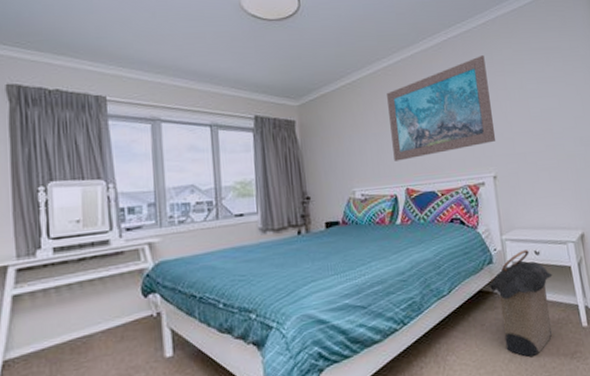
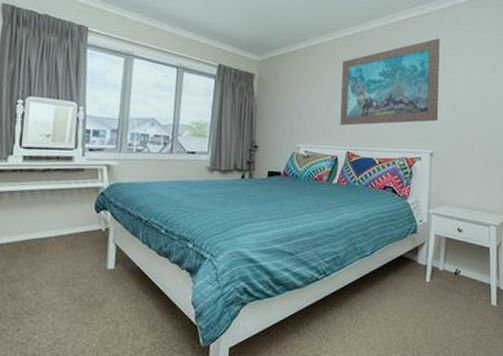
laundry hamper: present [489,250,553,357] -> none [409,226,471,325]

